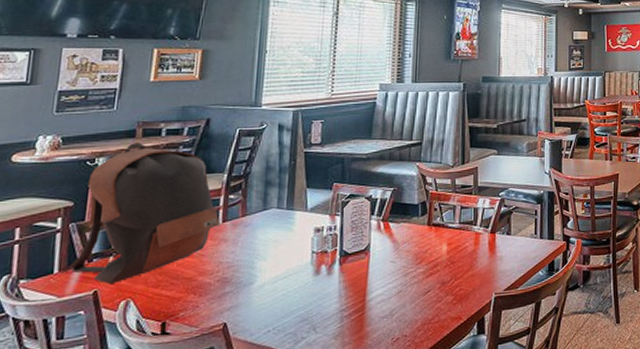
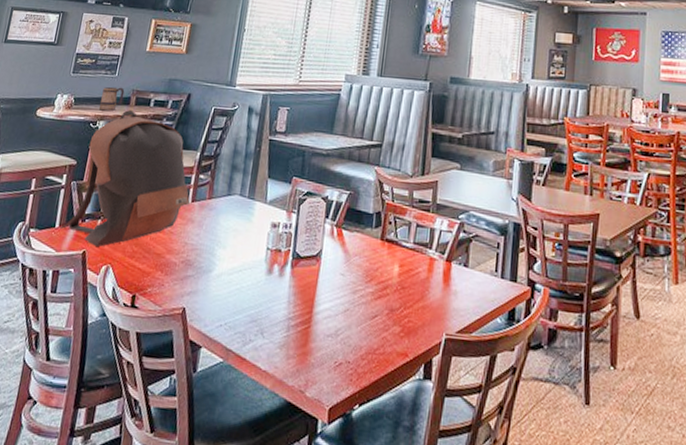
beer mug: none [95,121,128,147] -> present [99,86,125,112]

